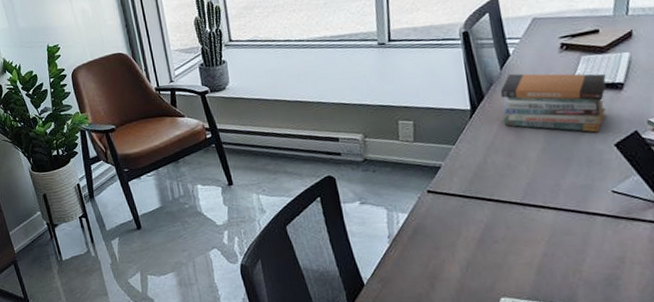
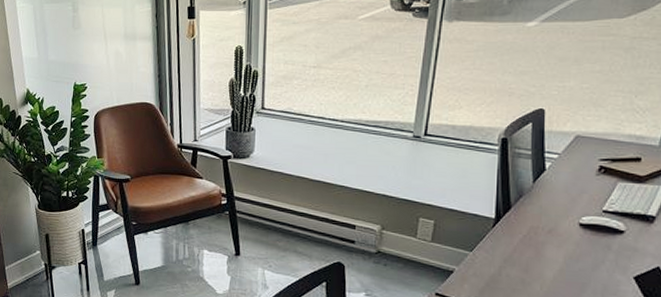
book stack: present [500,73,606,133] -> none [526,188,639,262]

